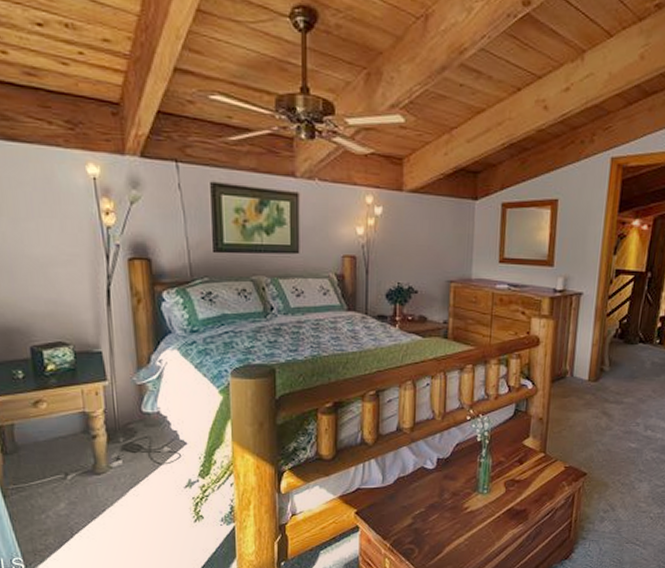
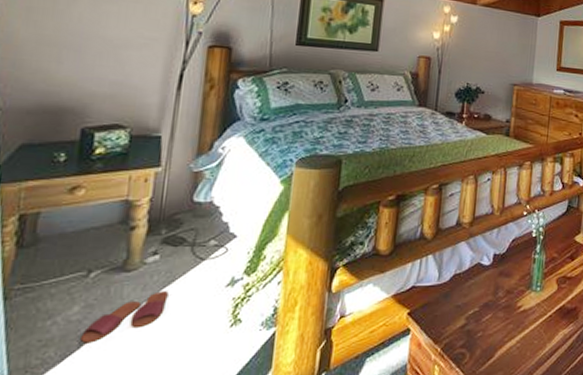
slippers: none [71,491,136,533] -> present [80,291,169,343]

